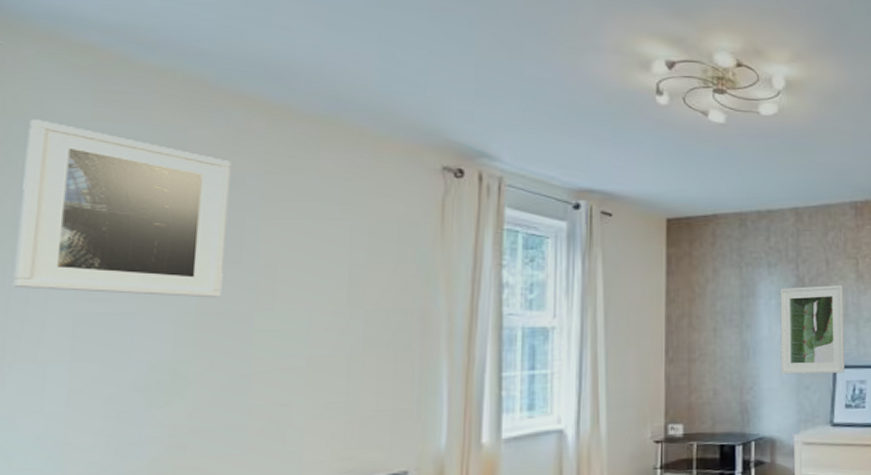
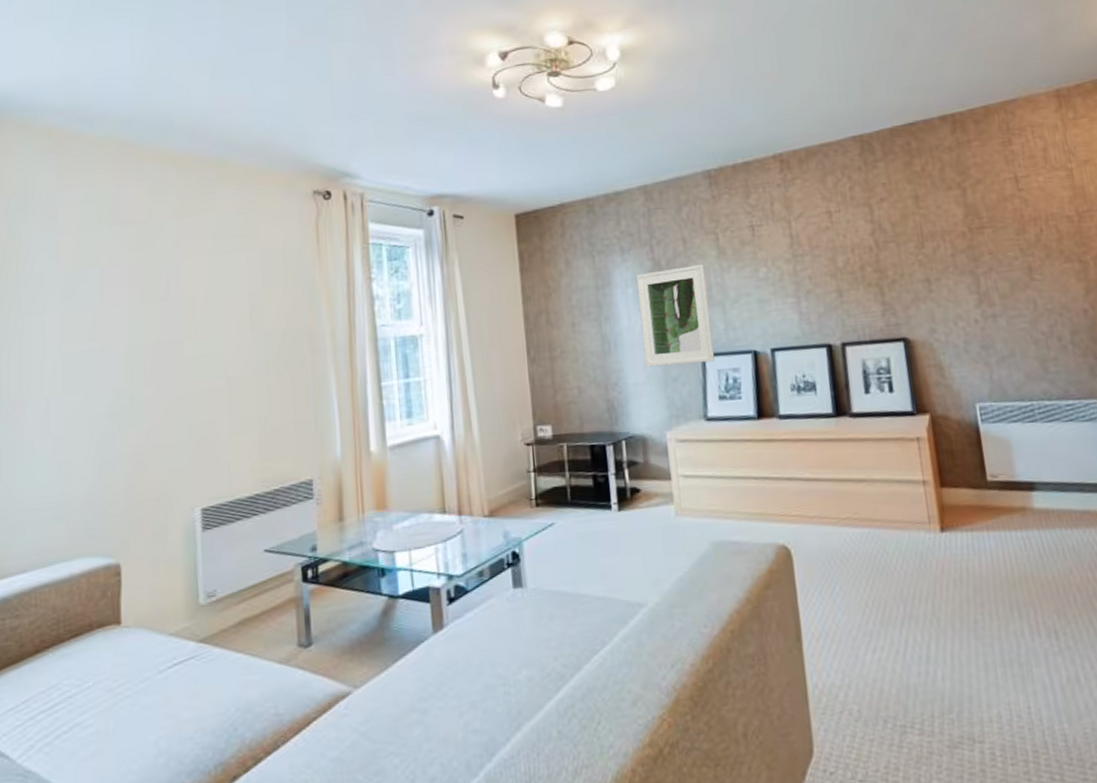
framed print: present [13,119,230,298] -> none [19,195,159,336]

